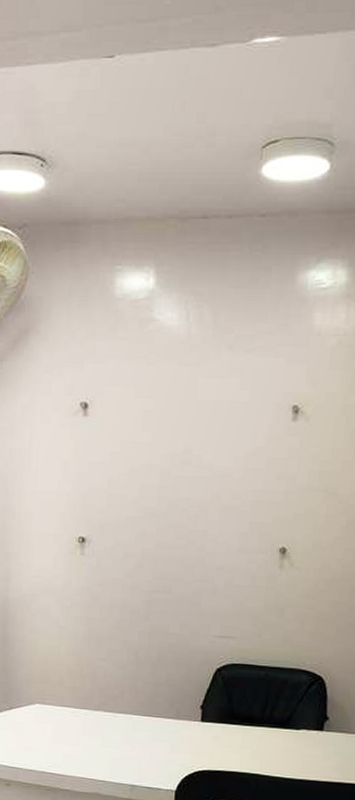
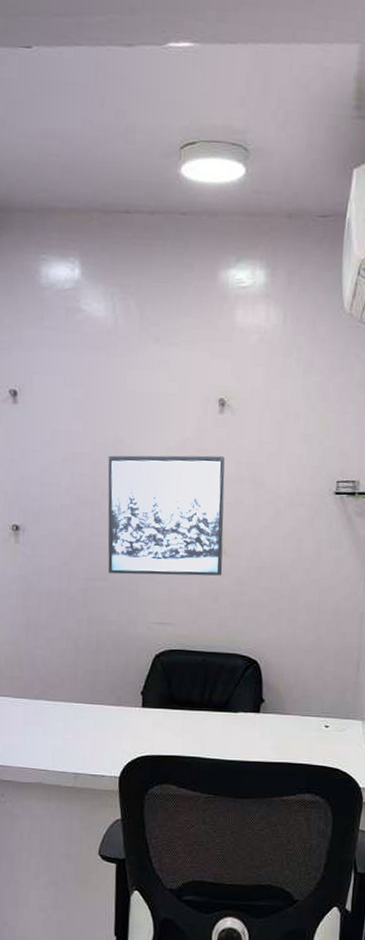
wall art: none [171,464,297,589] -> present [107,455,225,576]

